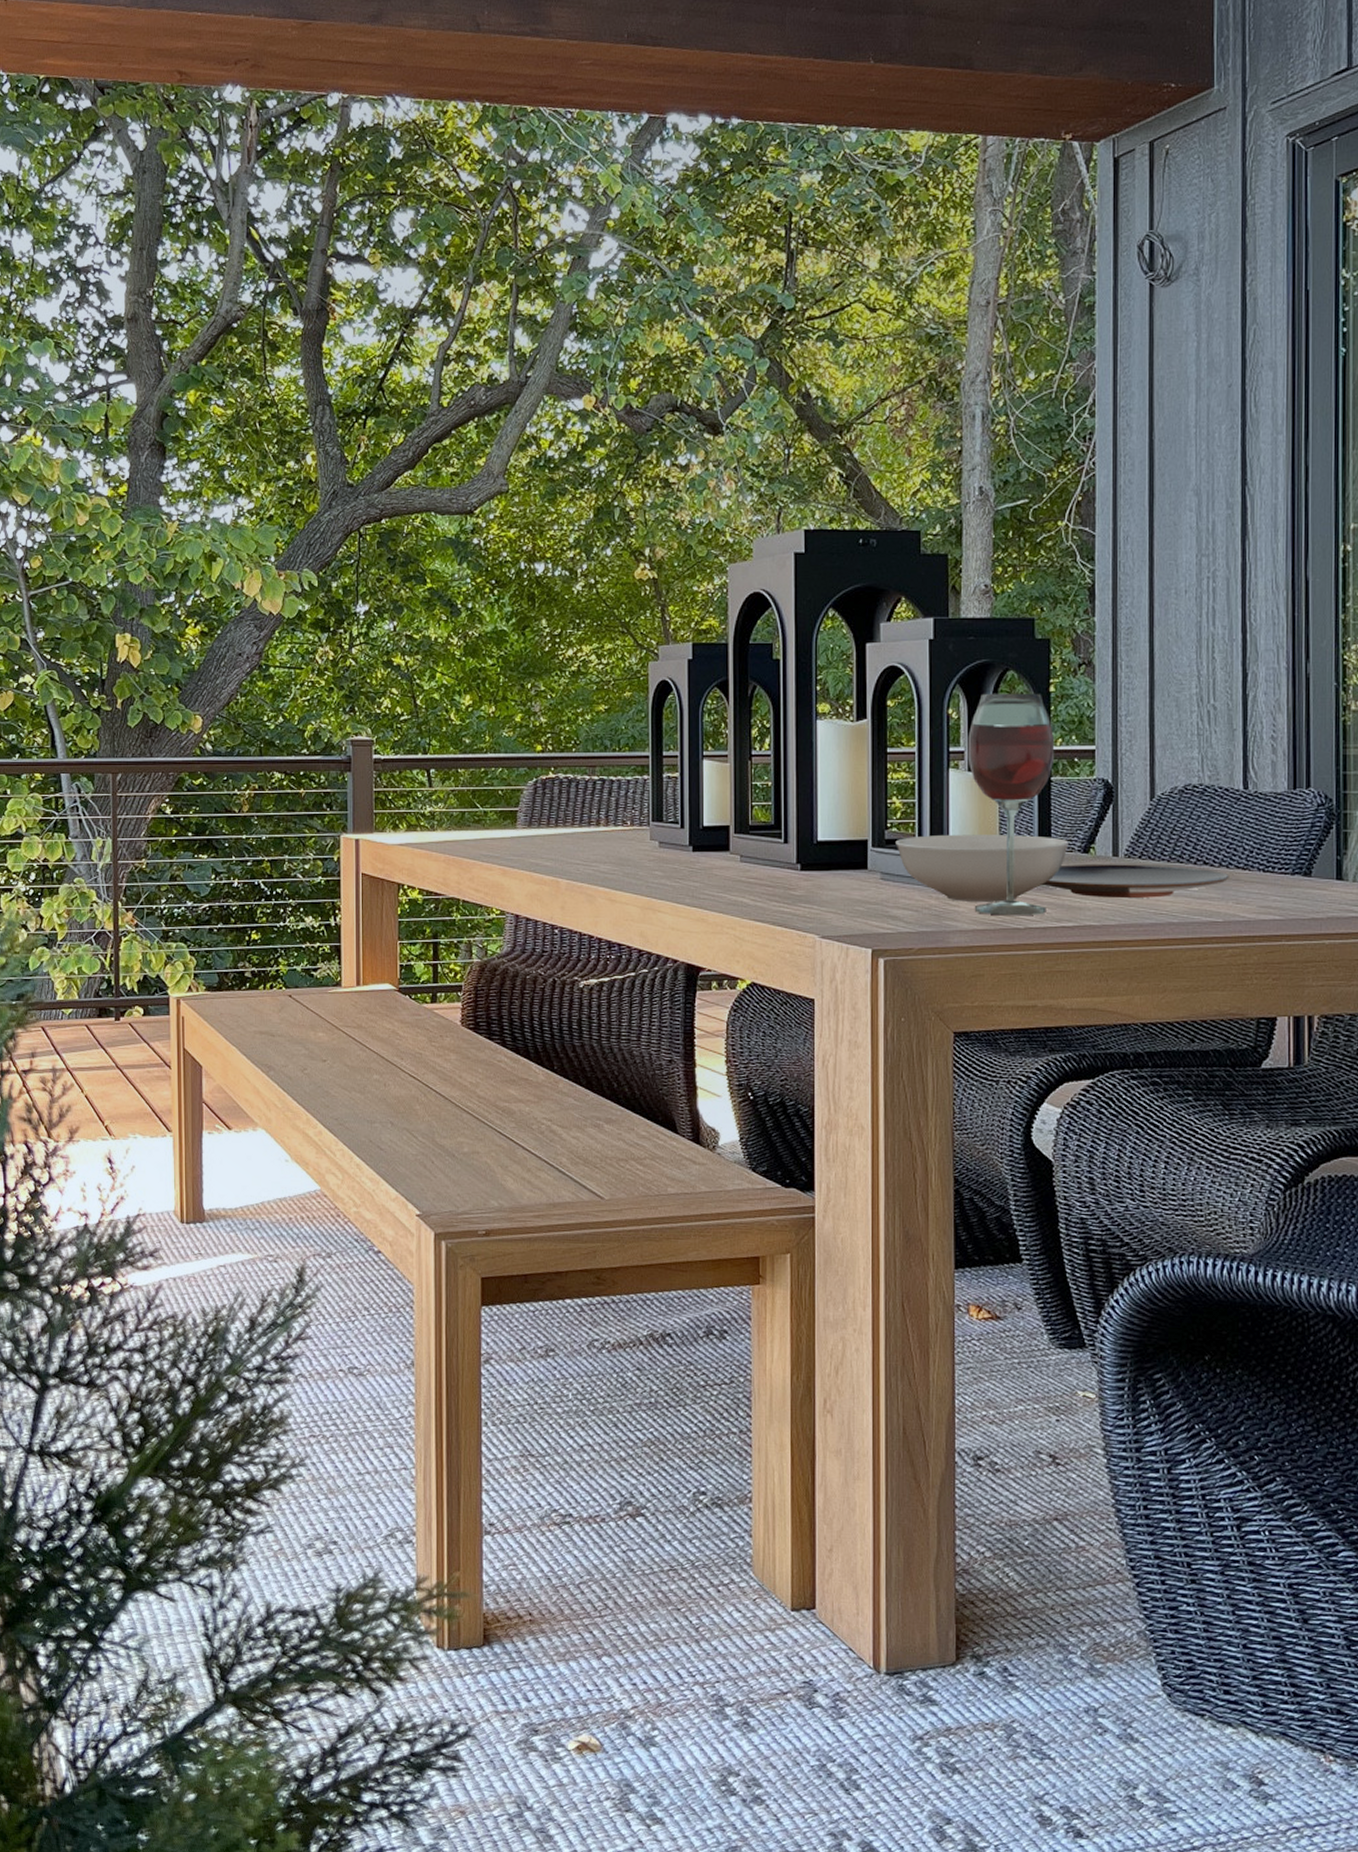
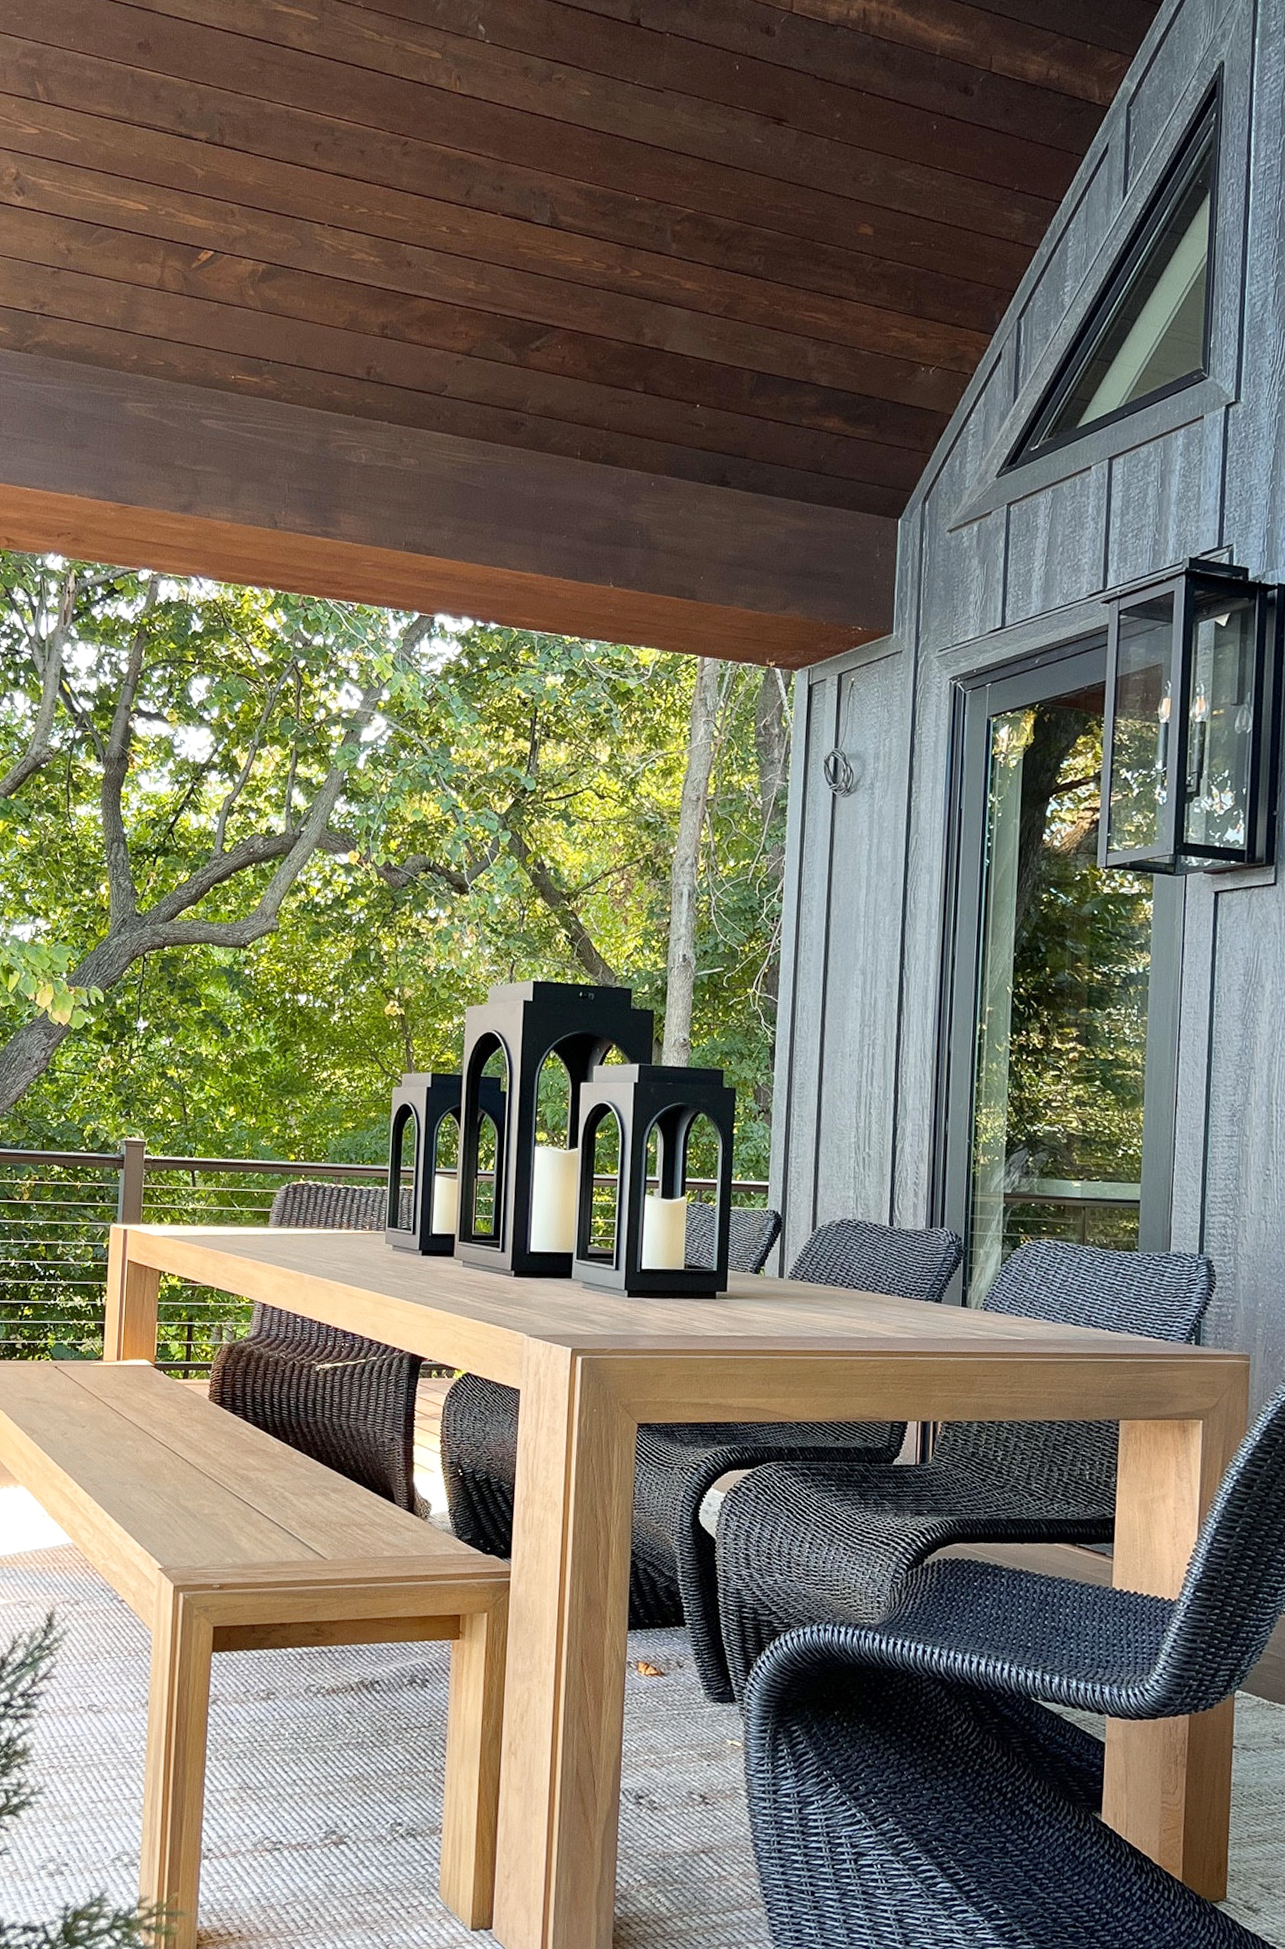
bowl: present [895,834,1069,902] -> none [596,1251,743,1313]
wineglass: present [968,693,1055,915] -> none [660,1132,735,1325]
plate: present [1042,864,1229,899] -> none [719,1283,874,1315]

